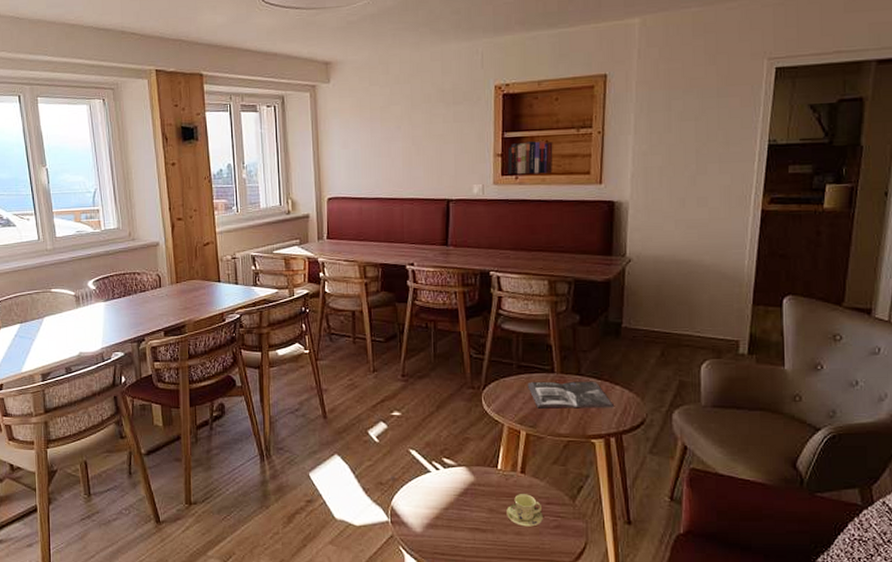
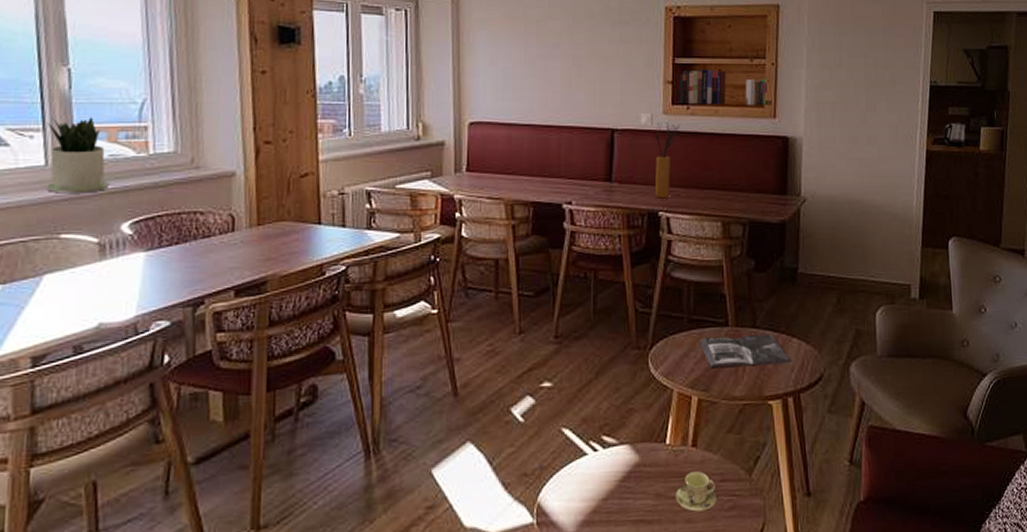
planter: none [36,204,79,260] -> present [44,117,111,194]
vase: none [485,192,510,260] -> present [653,122,681,199]
books: none [571,146,598,174] -> present [745,78,772,106]
kettle: none [782,180,808,206] -> present [943,122,966,147]

